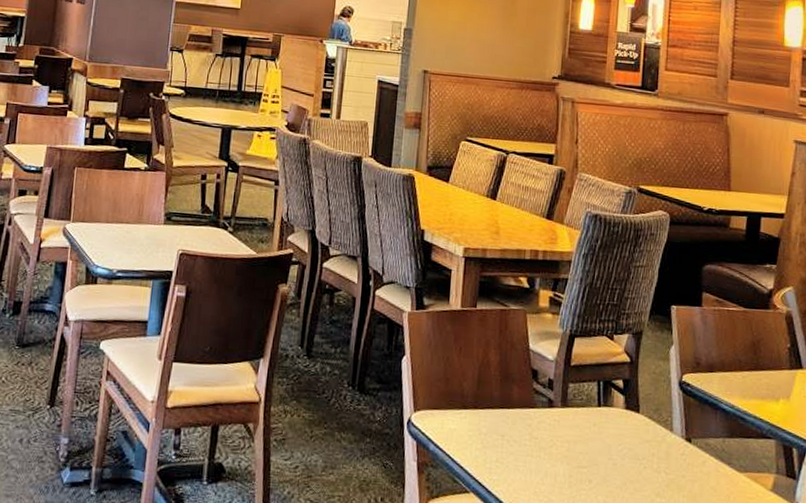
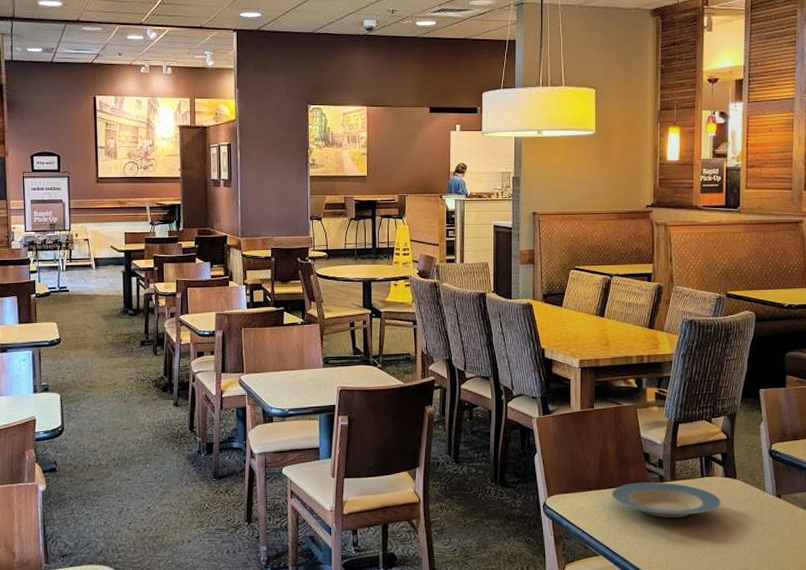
plate: none [490,405,620,455] -> present [612,482,721,518]

